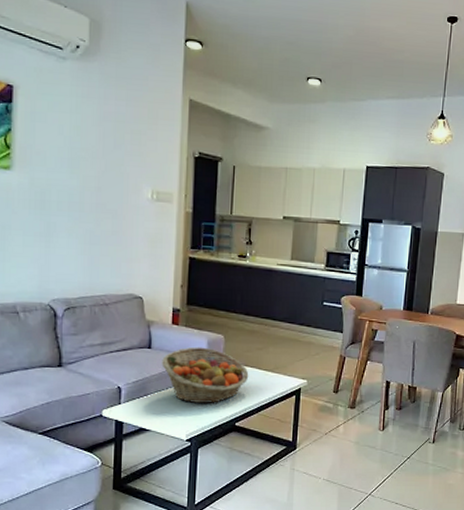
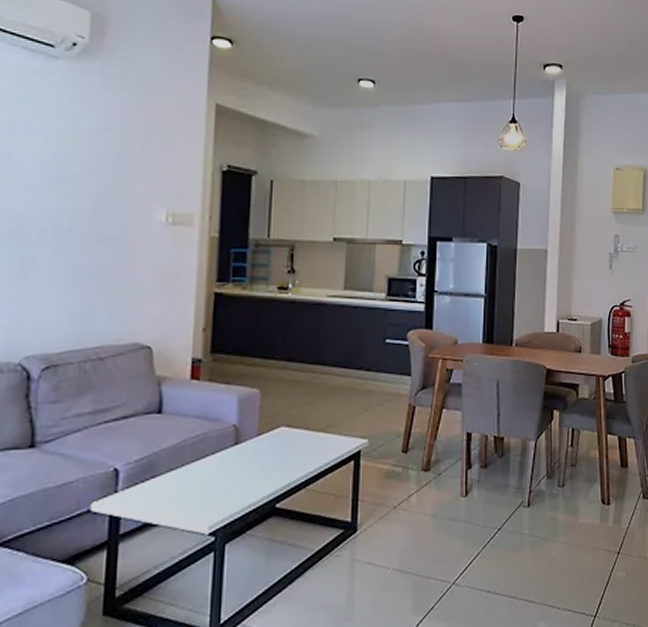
fruit basket: present [162,347,249,403] -> none [176,406,293,482]

